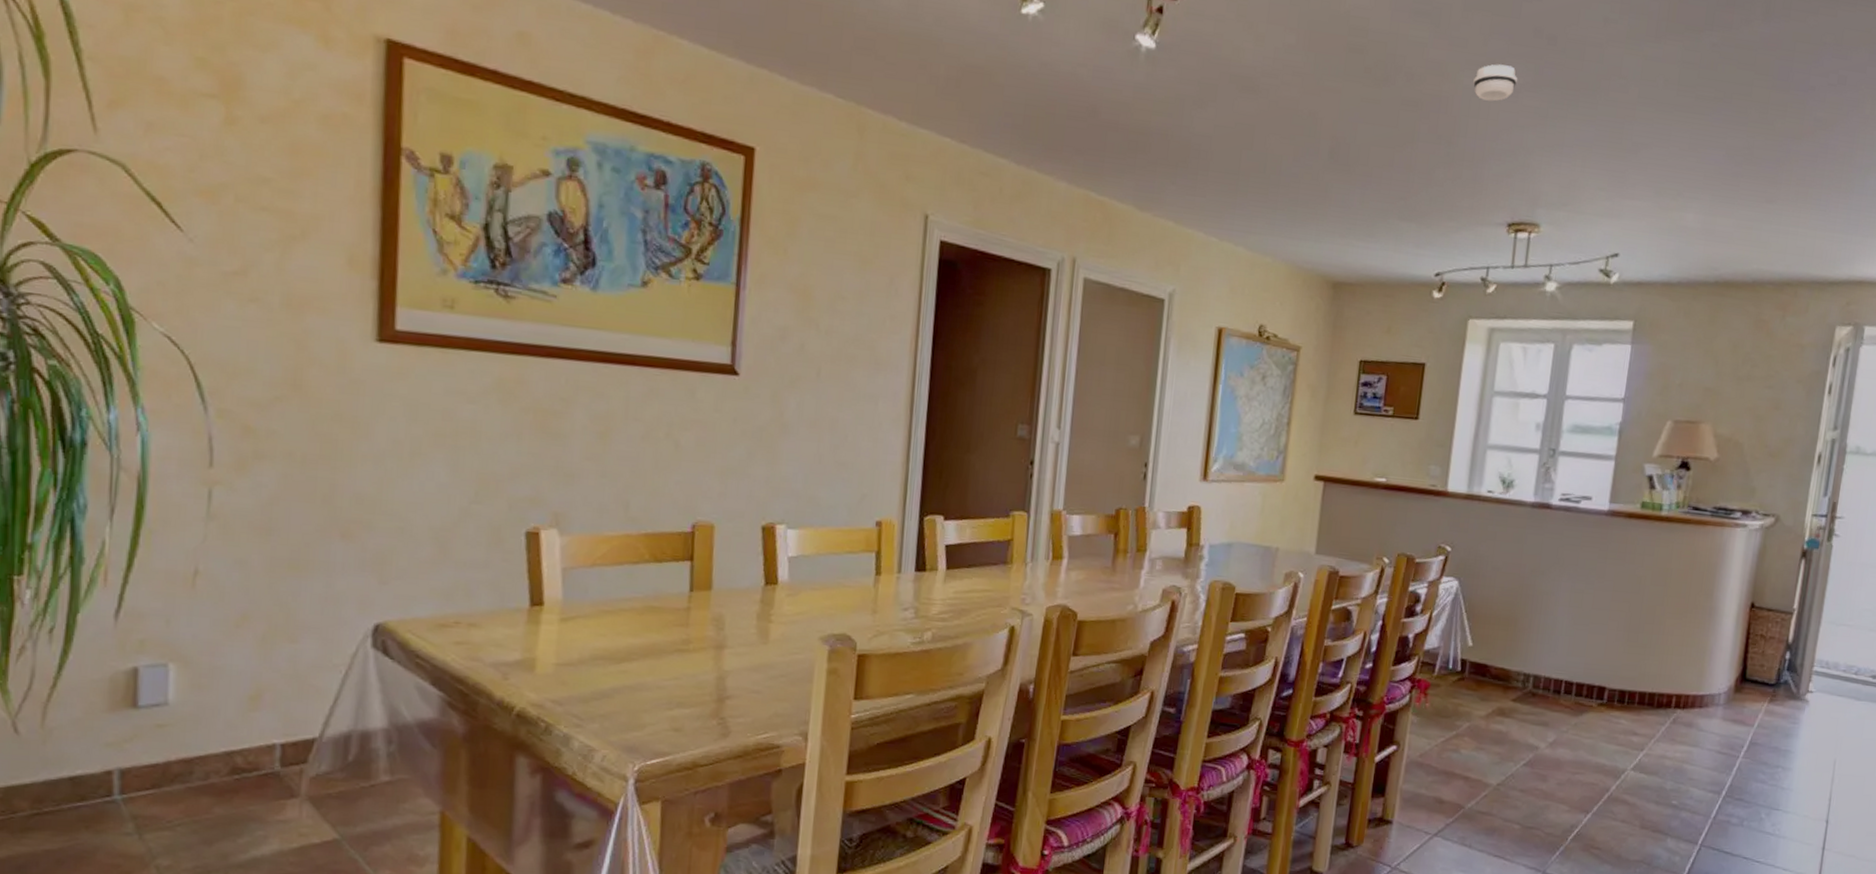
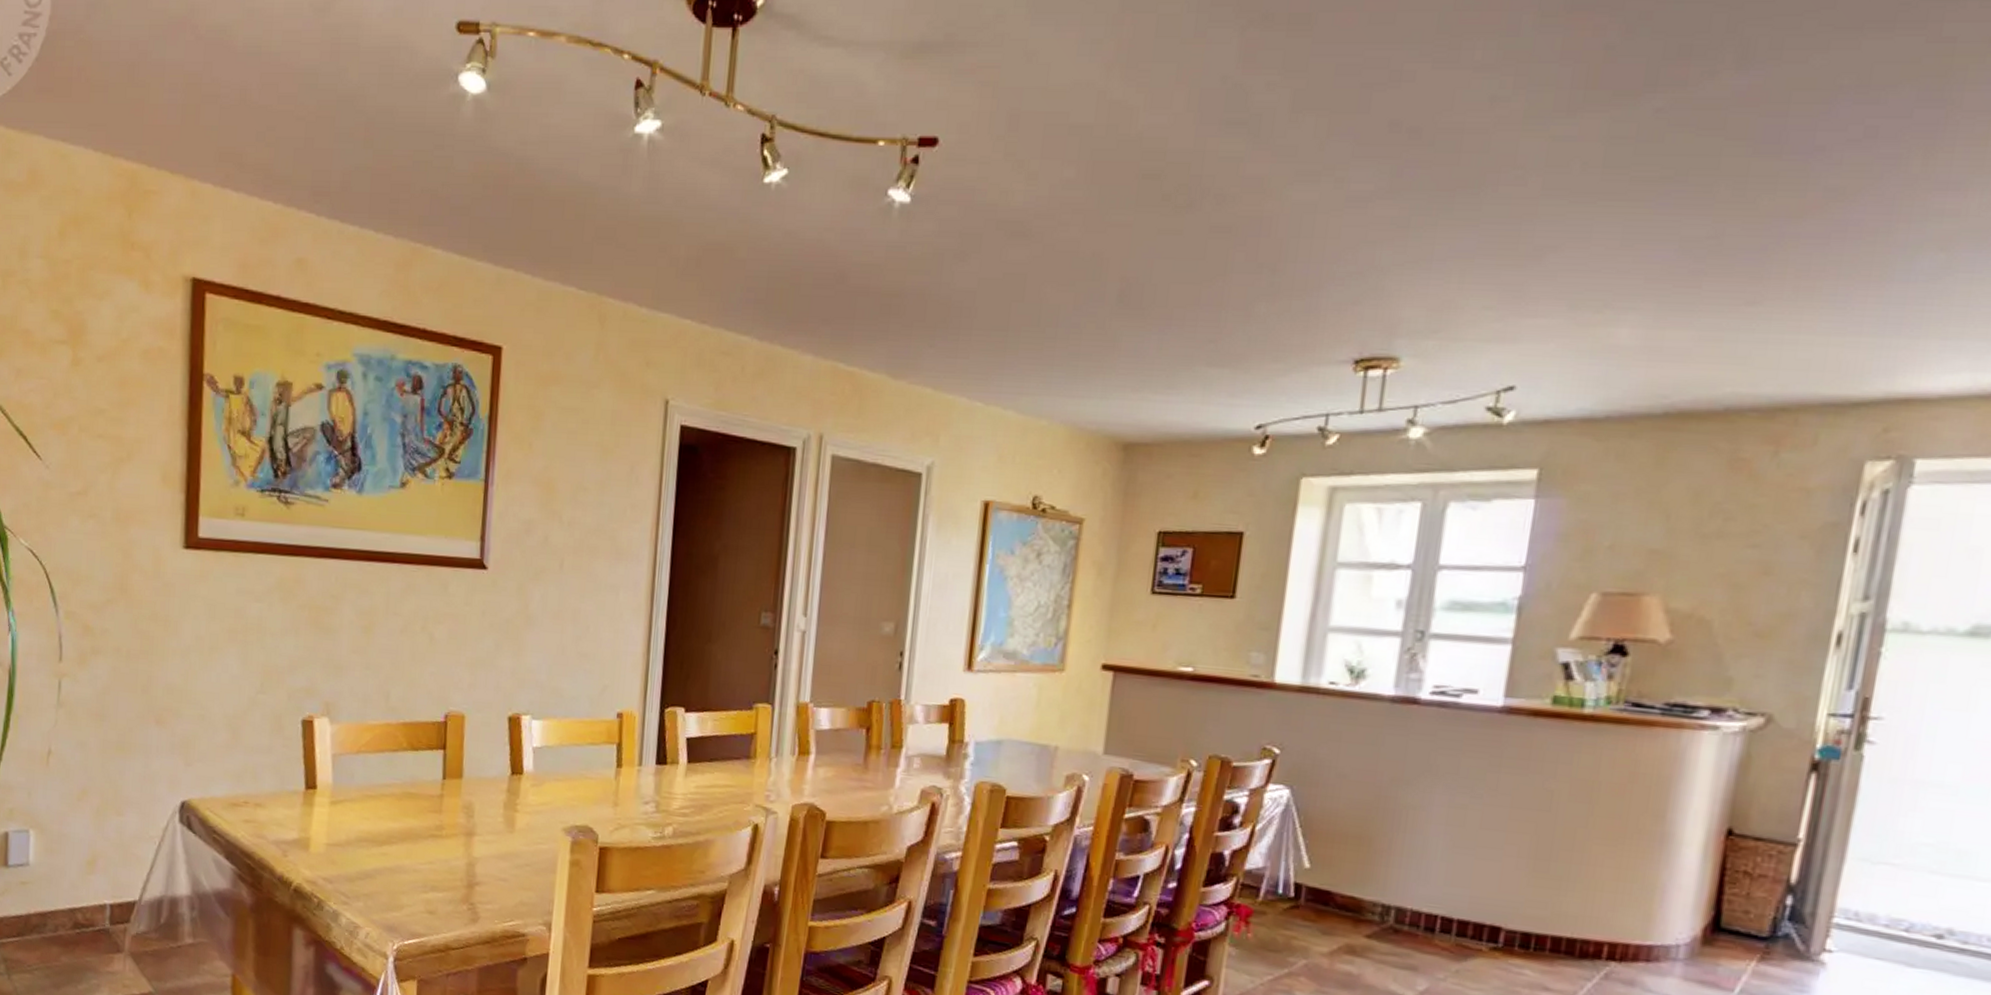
smoke detector: present [1473,64,1518,101] -> none [1305,171,1367,216]

